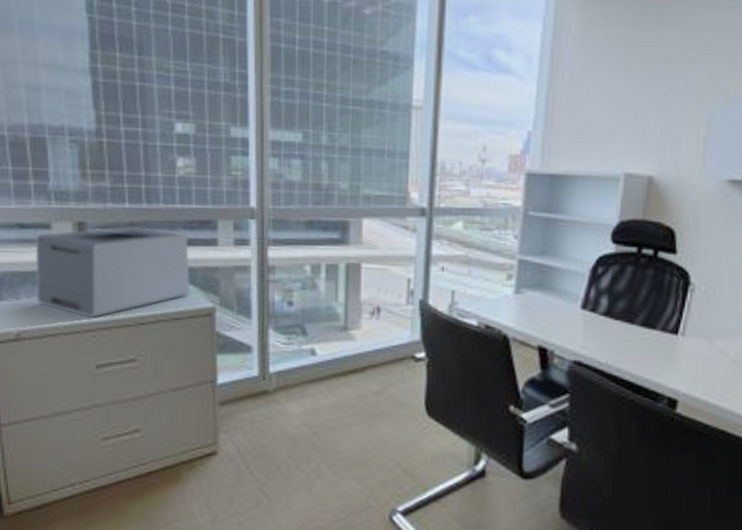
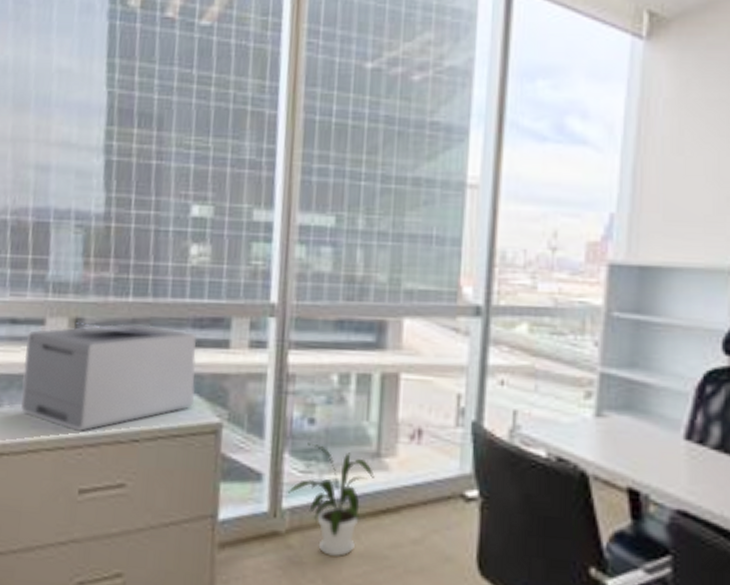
house plant: none [272,321,343,407] -> present [286,443,375,557]

